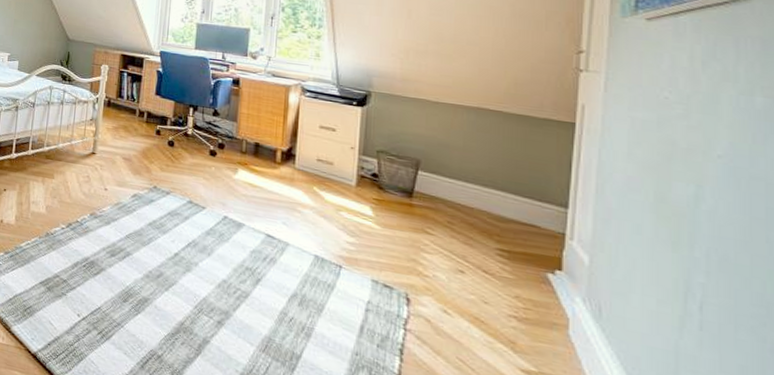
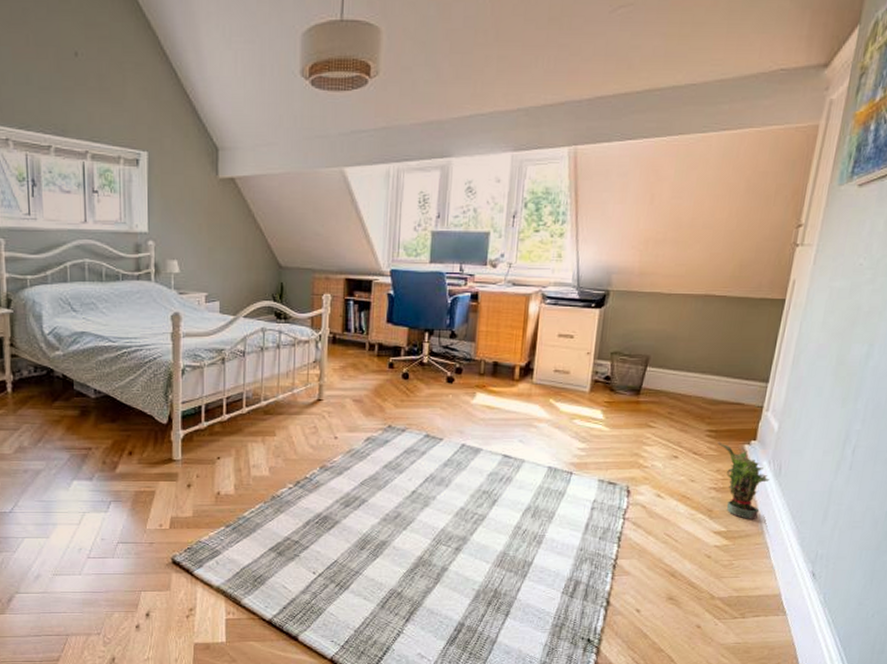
potted plant: none [513,264,587,366] -> present [718,441,770,519]

